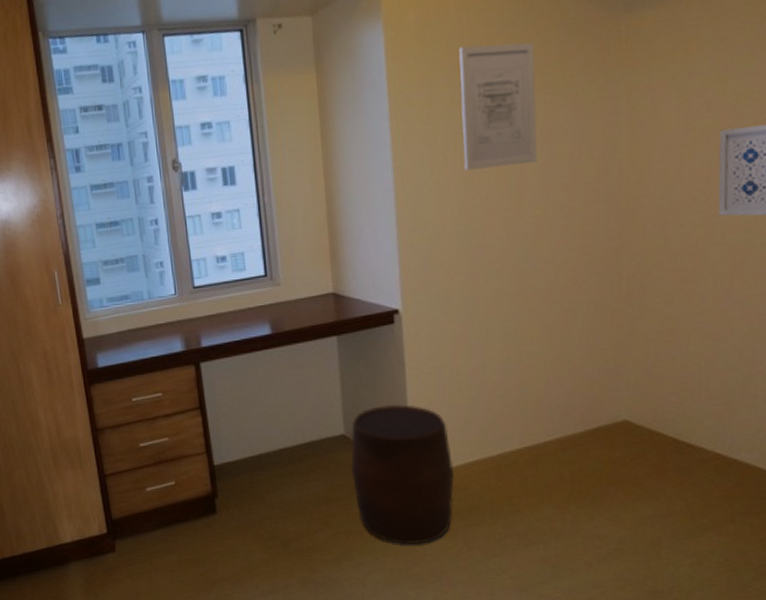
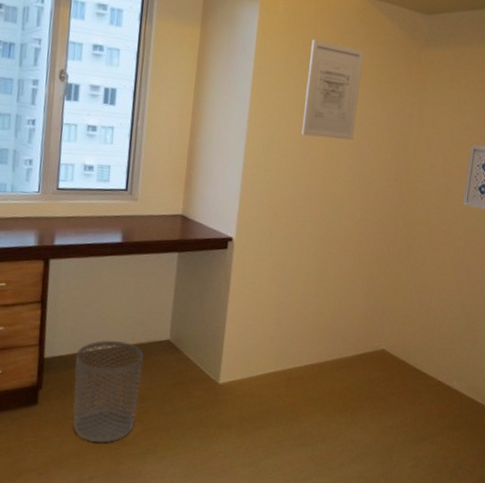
waste bin: none [245,440,322,549] -> present [73,339,144,442]
stool: present [350,403,455,544] -> none [168,317,255,442]

